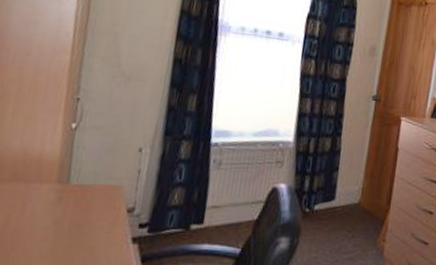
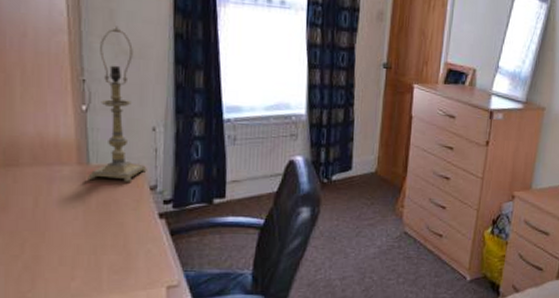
table lamp: none [65,49,132,203] -> present [88,26,149,182]

